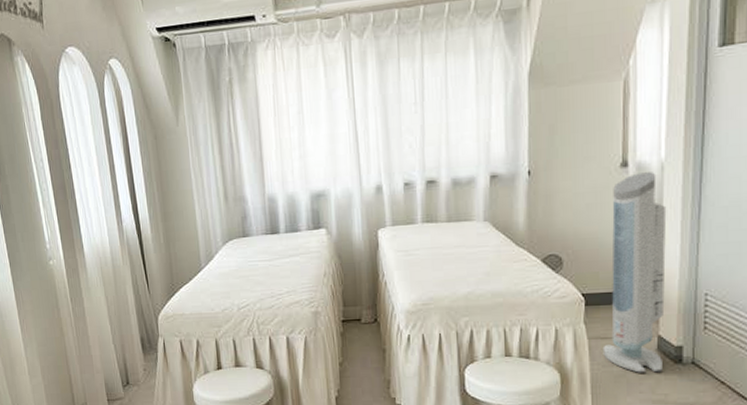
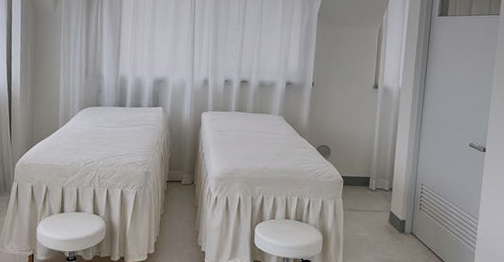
air purifier: present [602,172,667,373] -> none [353,94,401,239]

